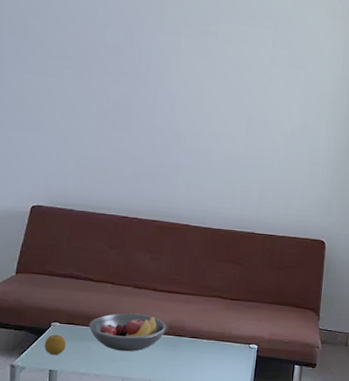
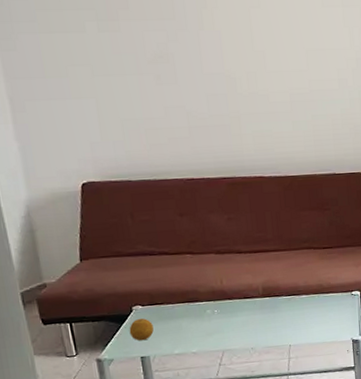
fruit bowl: present [88,313,167,352] -> none [174,280,261,324]

